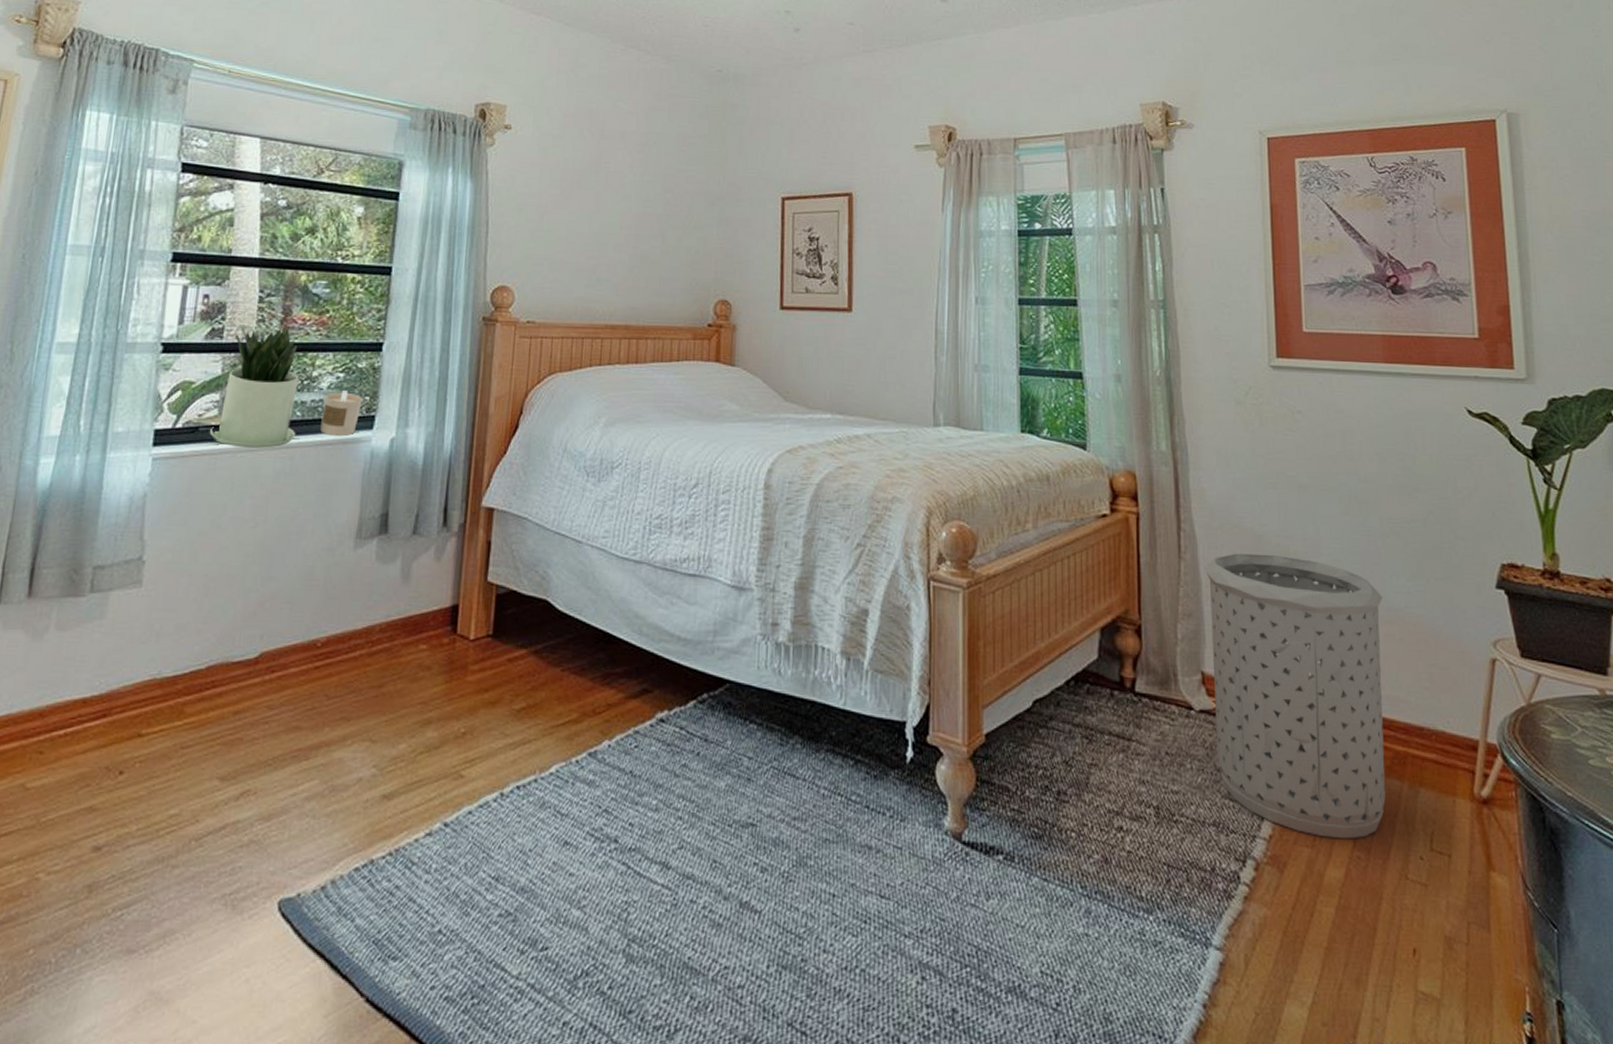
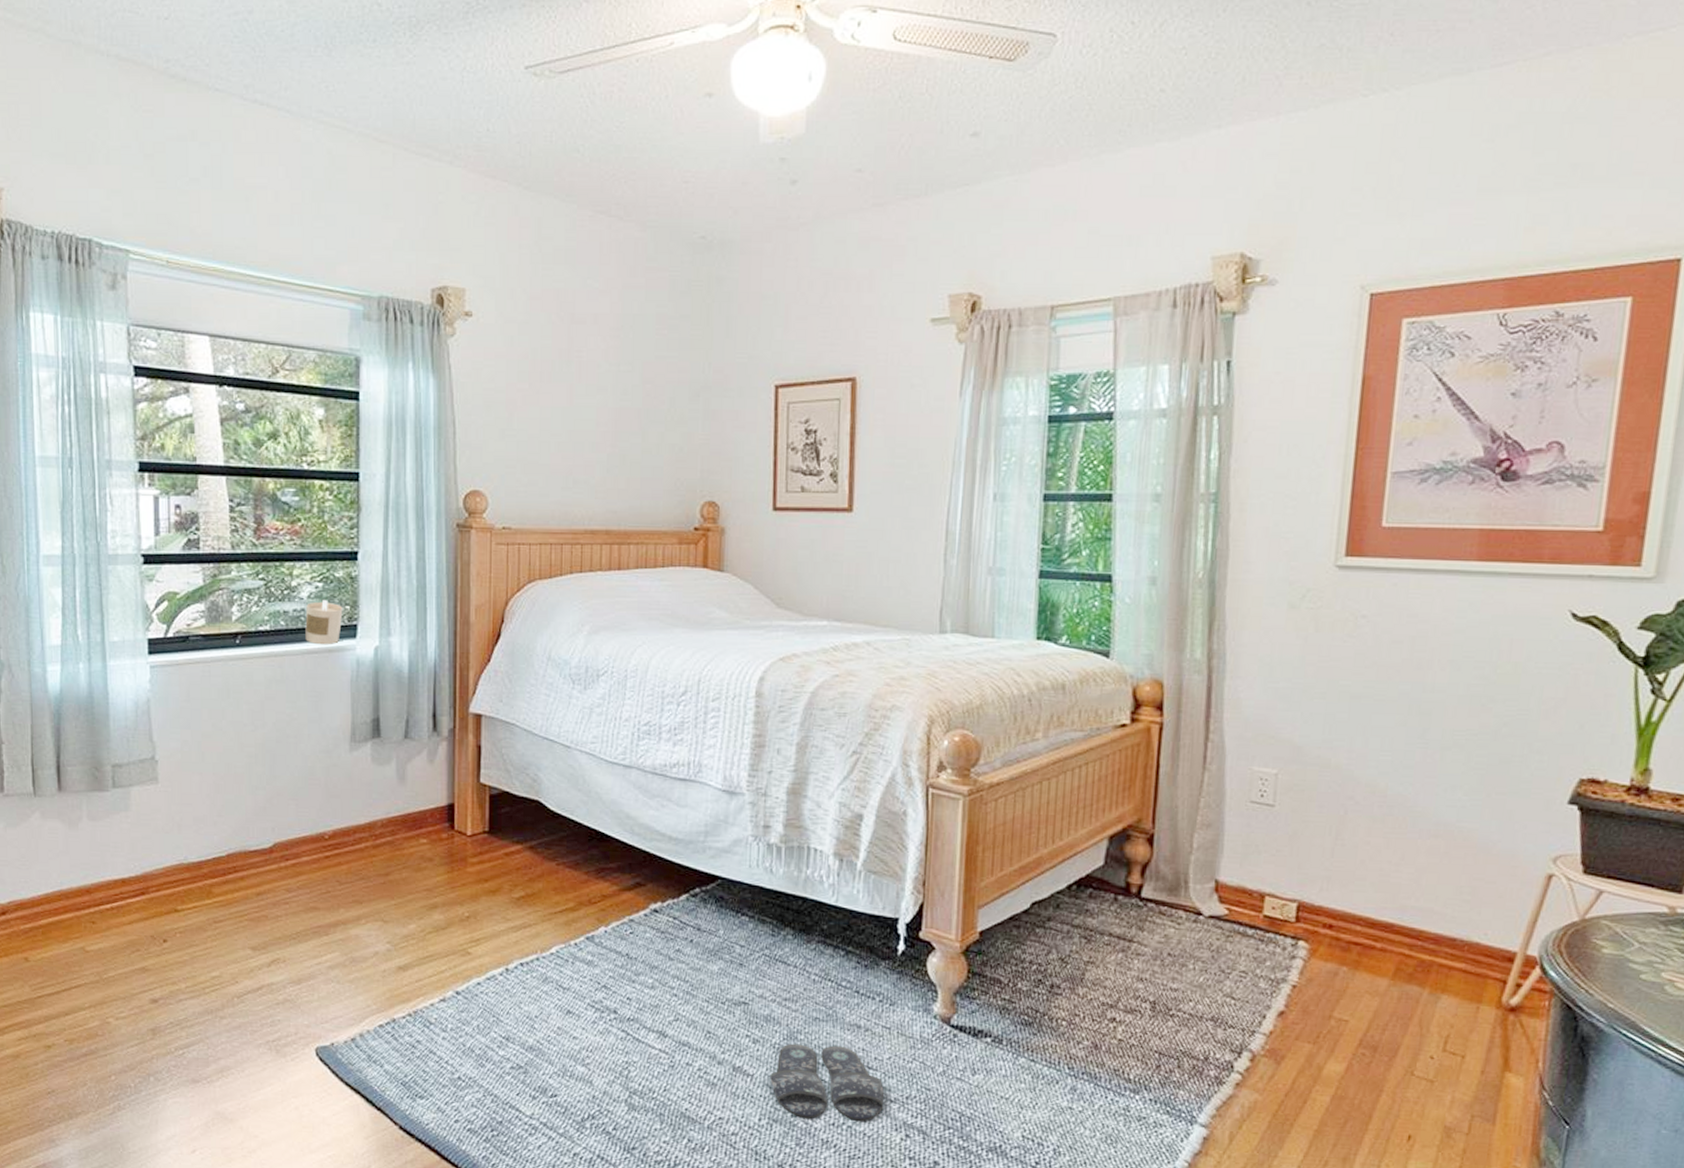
planter: present [209,323,299,449] -> none [199,534,282,657]
slippers: none [779,871,898,962] -> present [770,1043,885,1121]
laundry basket: present [1205,553,1386,839] -> none [1222,764,1432,1038]

